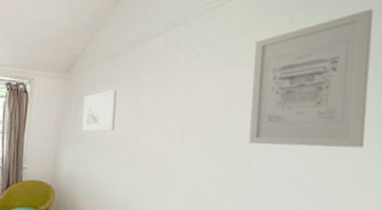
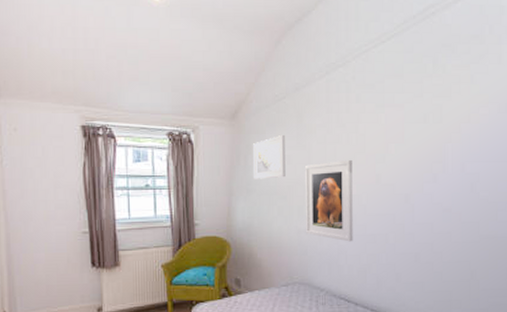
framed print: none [131,118,187,203] -> present [305,159,353,242]
wall art: present [248,9,373,148] -> none [405,52,495,180]

